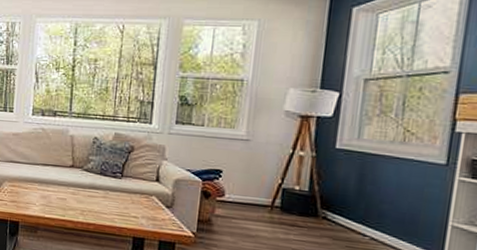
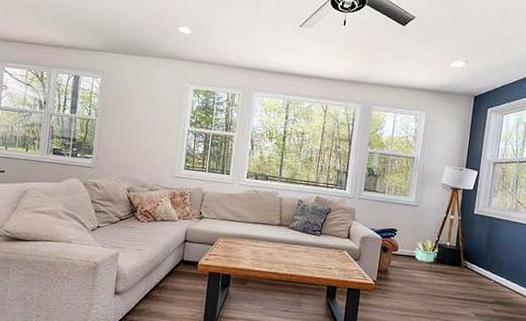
decorative plant: none [247,183,283,212] -> present [414,240,439,263]

